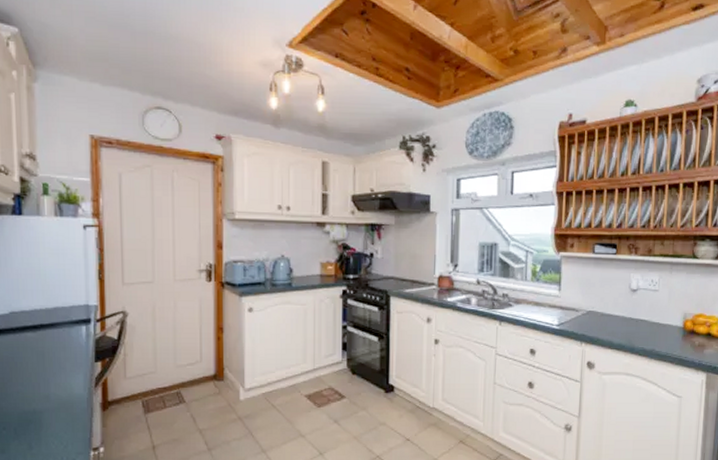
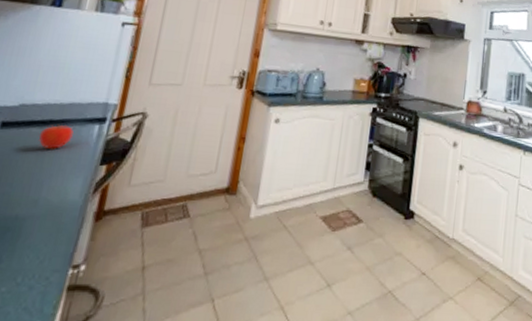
fruit: none [34,327,64,350] -> present [39,124,74,149]

